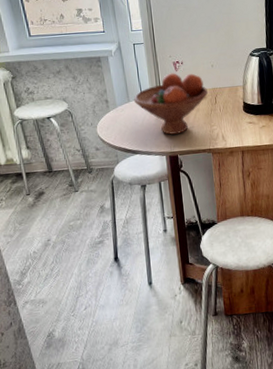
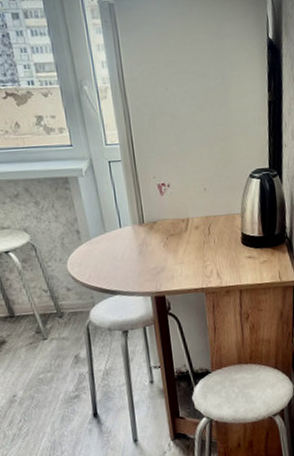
fruit bowl: present [133,73,208,135] -> none [110,197,200,272]

